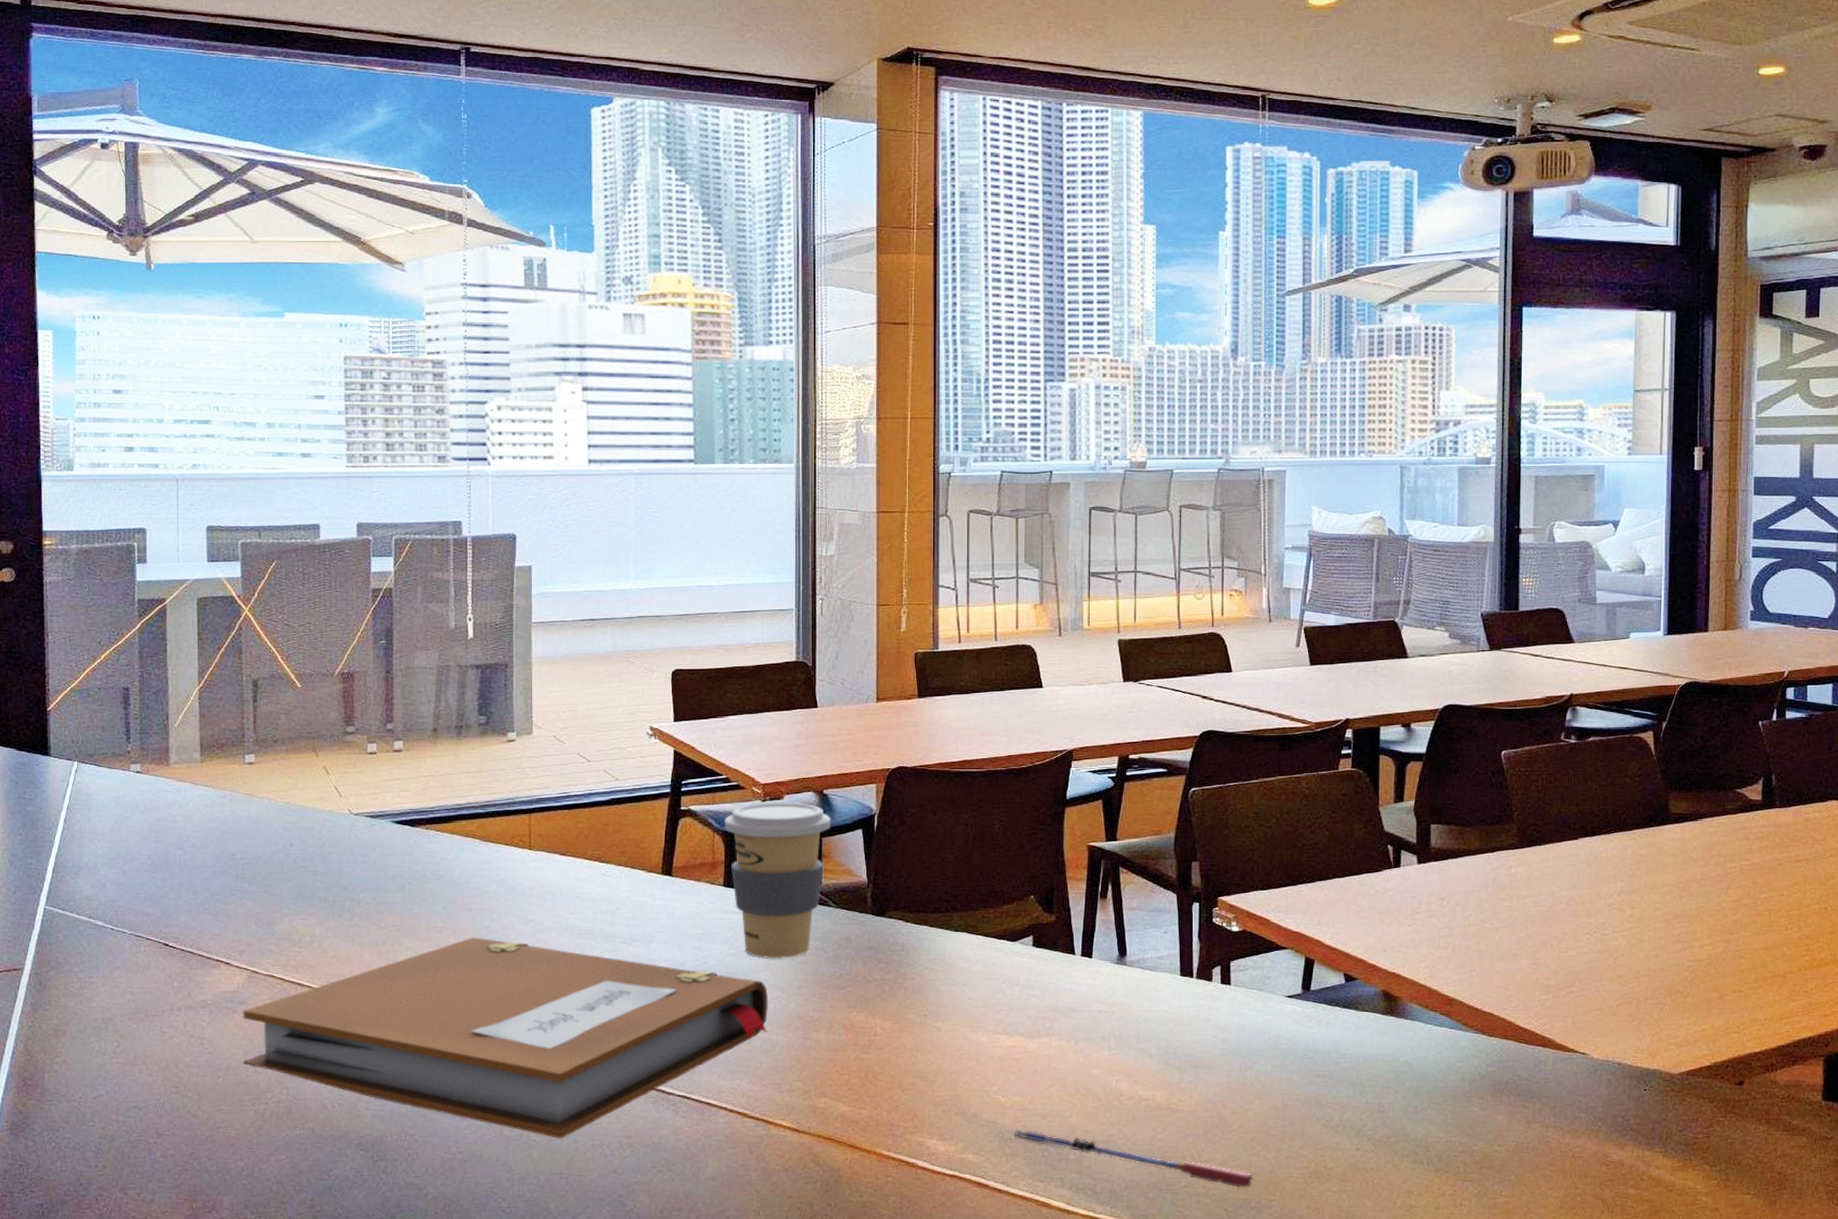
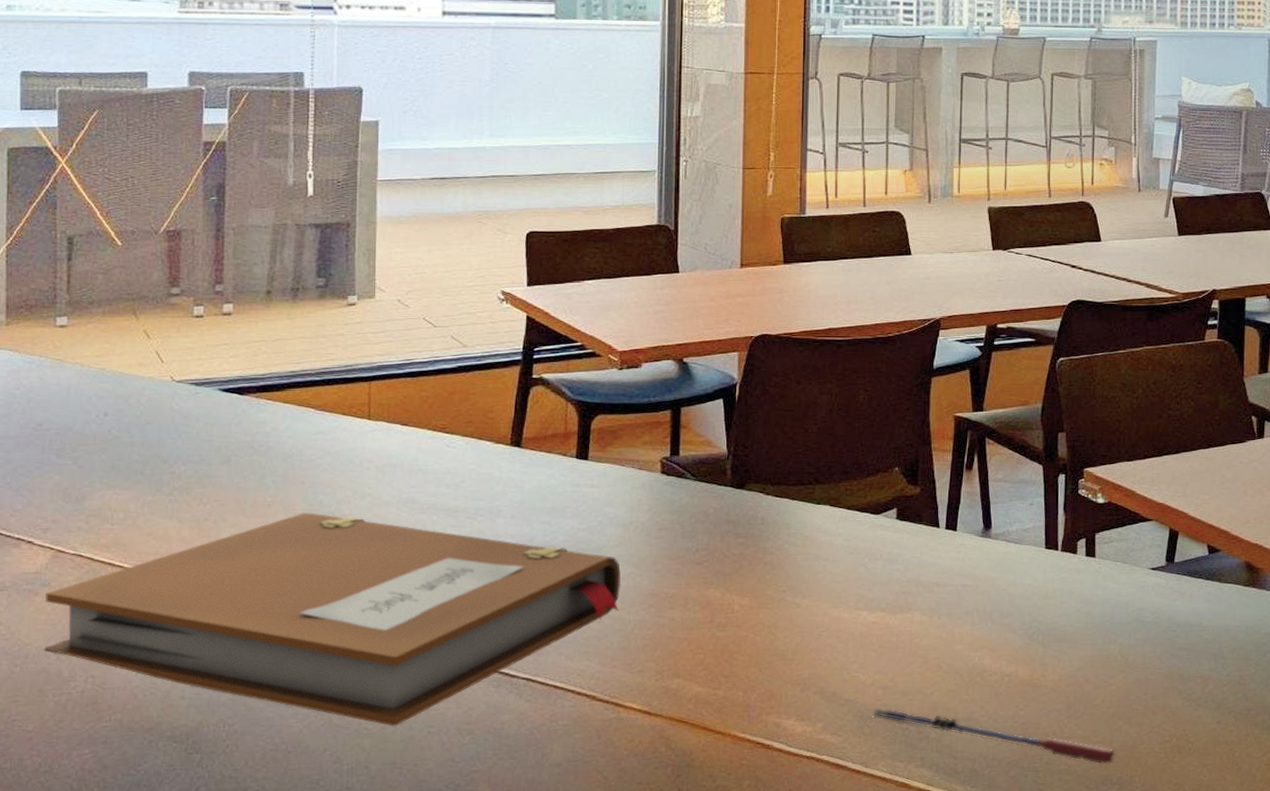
coffee cup: present [723,802,831,959] -> none [577,370,691,534]

